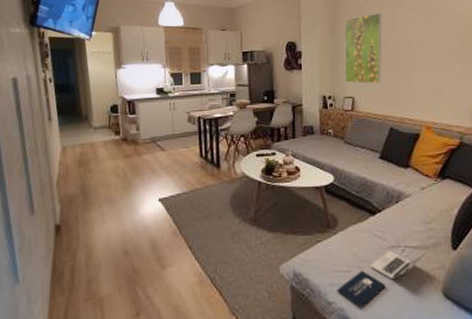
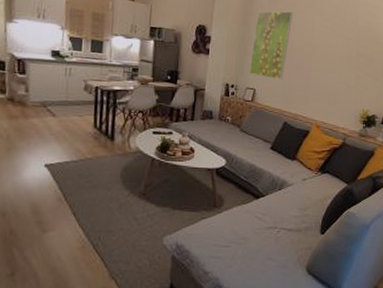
laptop: present [337,250,427,308] -> none [214,230,299,278]

